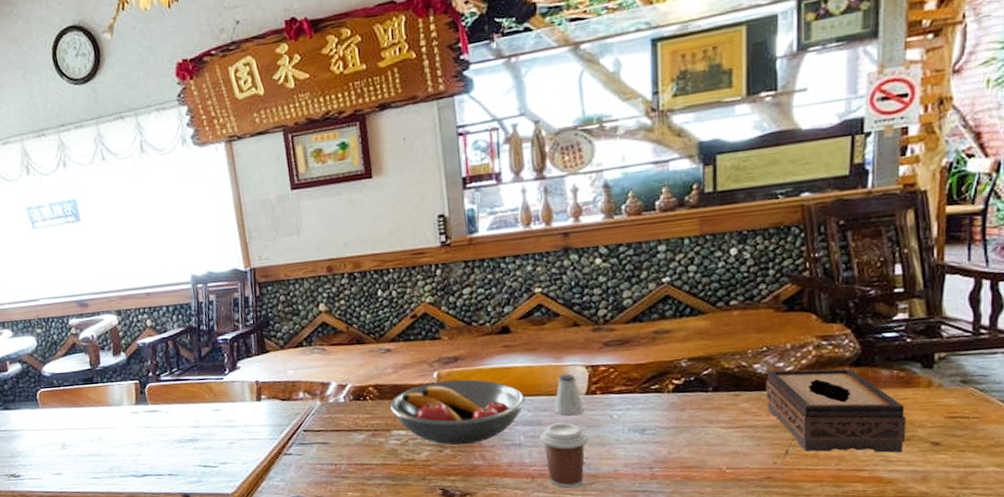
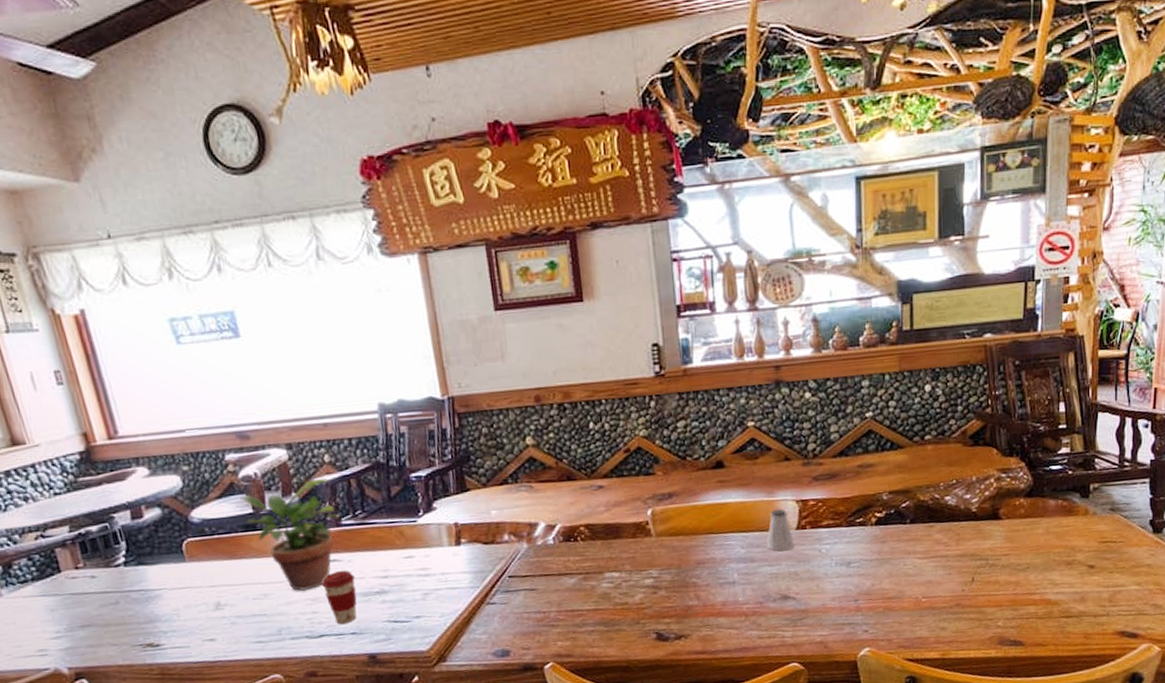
potted plant: none [81,339,160,437] -> present [240,477,340,592]
coffee cup: none [144,420,173,467] -> present [321,570,357,625]
fruit bowl: present [389,379,525,445] -> none [602,516,739,586]
coffee cup: present [540,422,588,488] -> none [753,558,798,625]
tissue box: present [765,368,906,453] -> none [955,499,1068,578]

